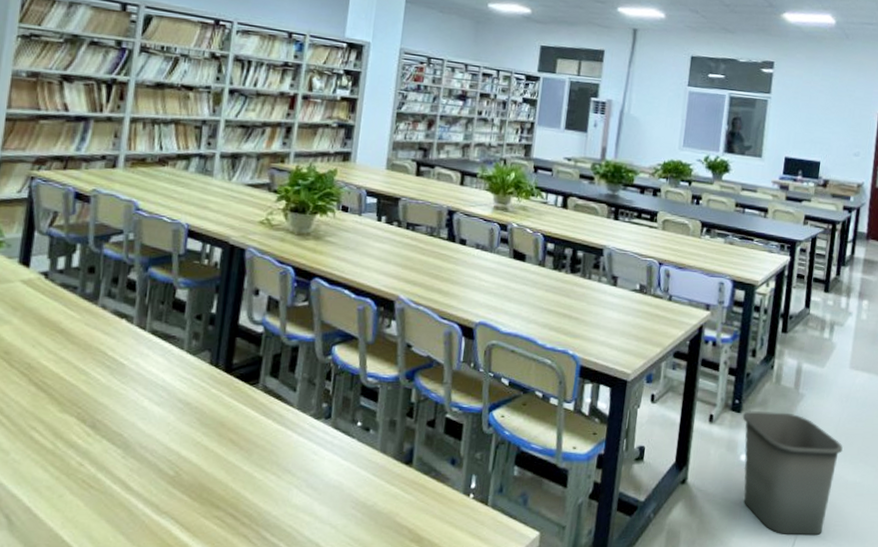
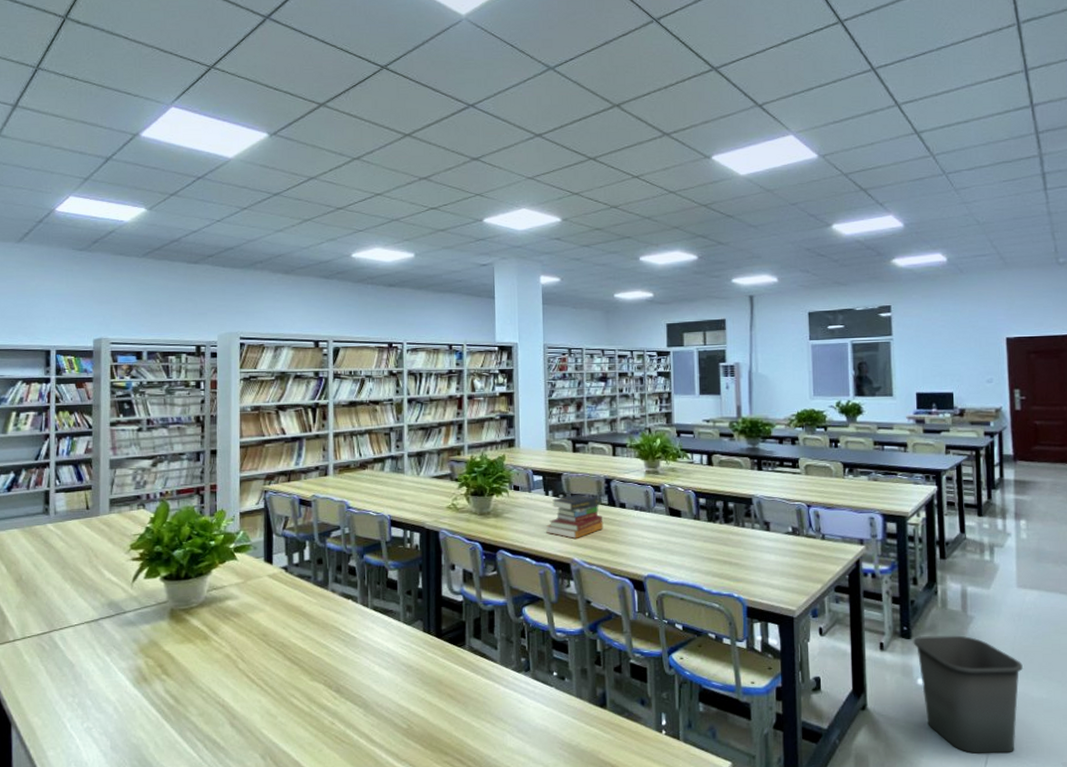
books: none [372,223,439,274] -> present [546,494,604,539]

